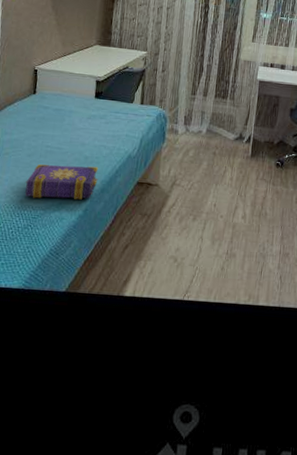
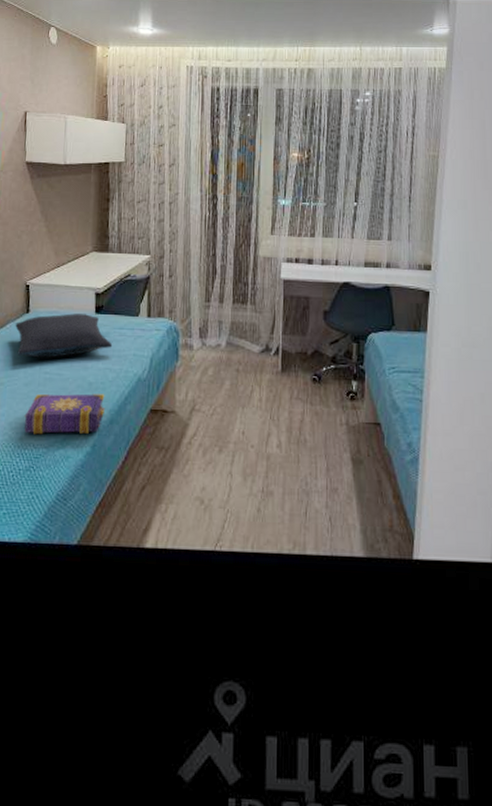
pillow: none [22,97,109,134] -> present [15,313,113,358]

